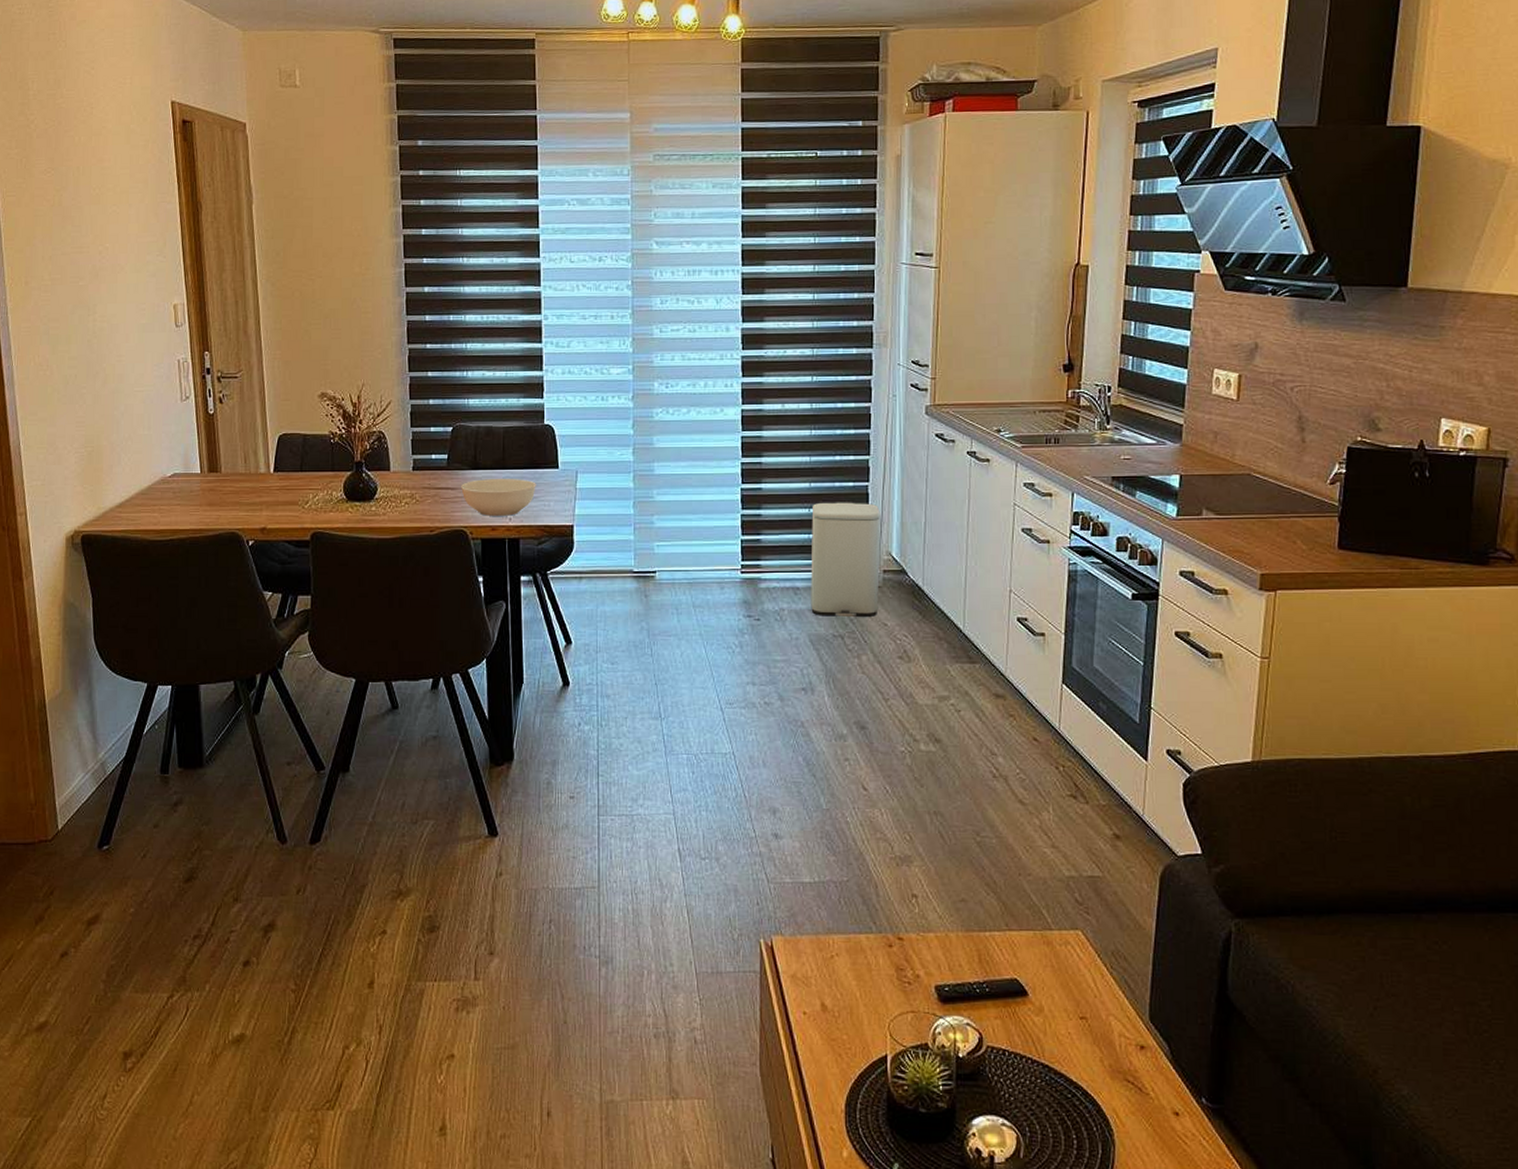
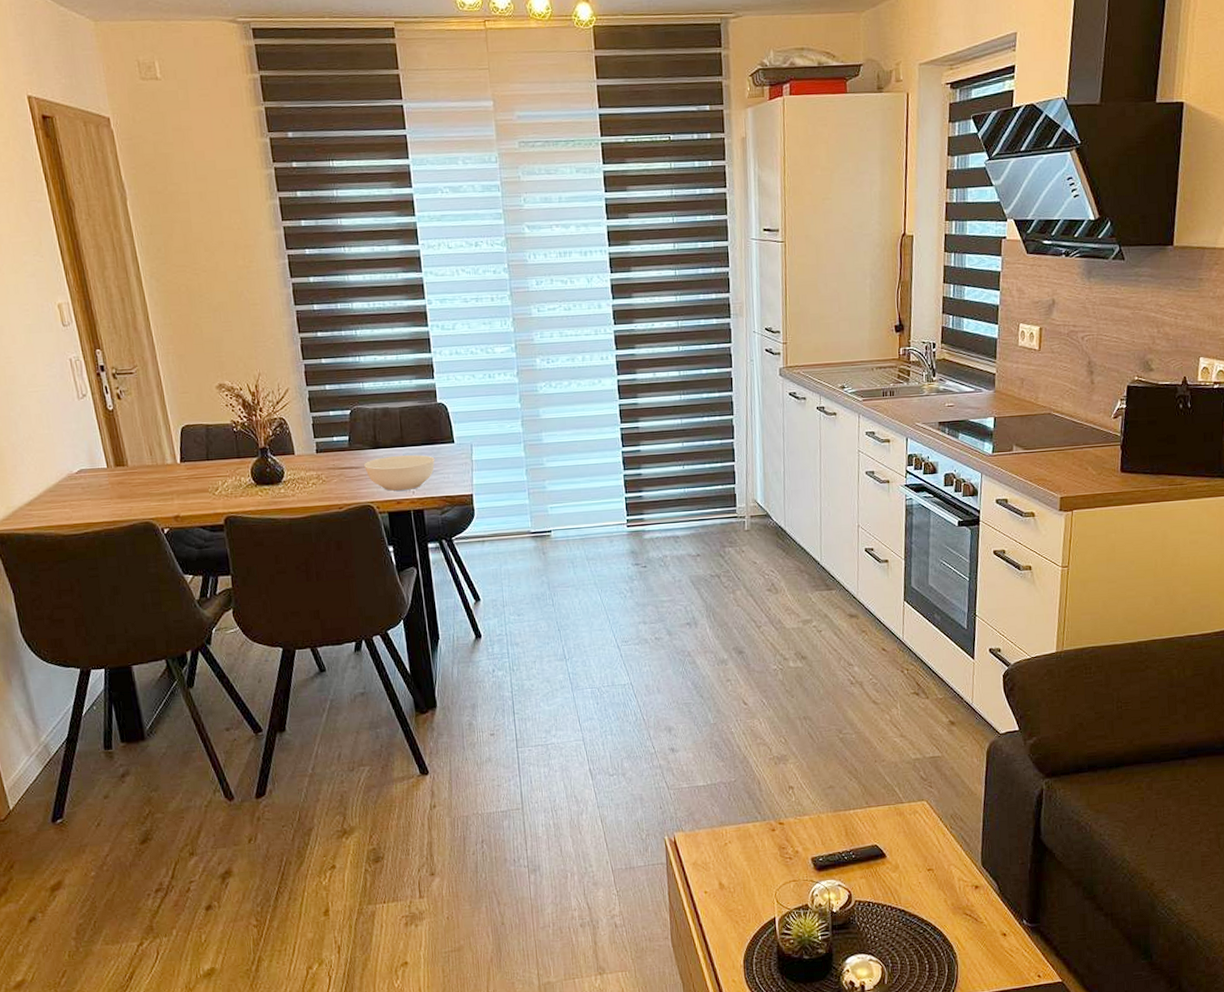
pedal bin: present [811,502,882,617] -> none [686,457,748,560]

